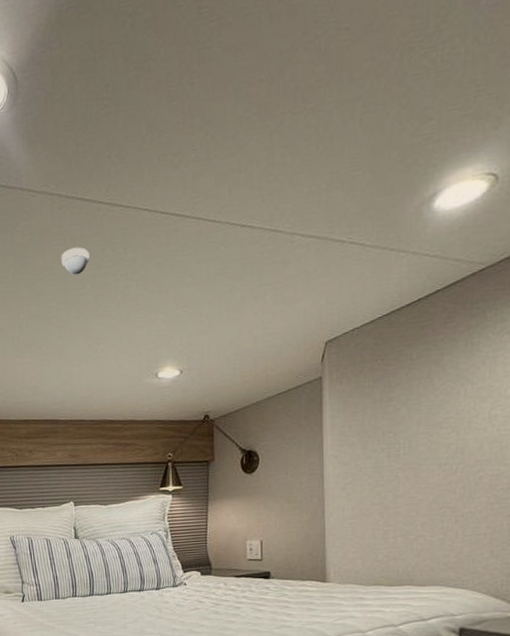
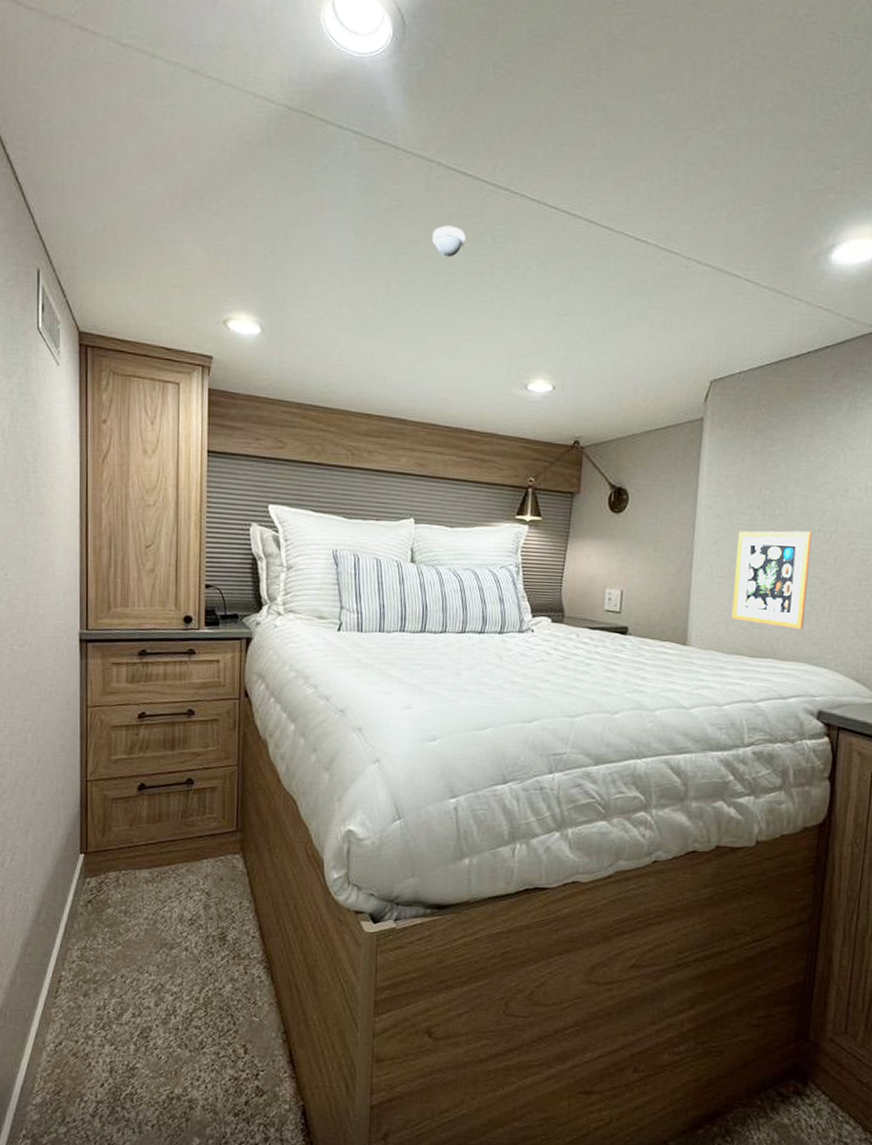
picture frame: none [366,465,439,557] -> present [731,530,812,630]

